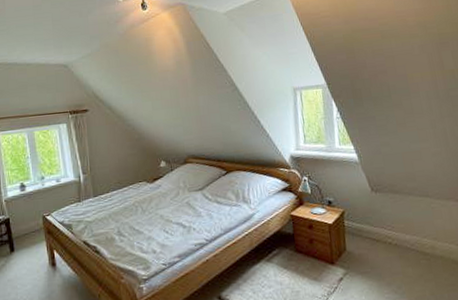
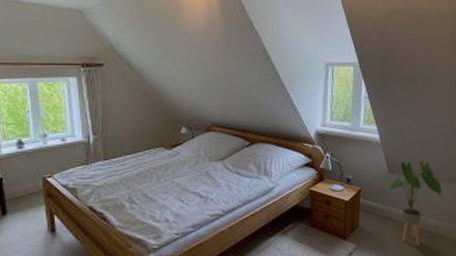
house plant: none [372,178,434,269] -> present [387,161,442,246]

